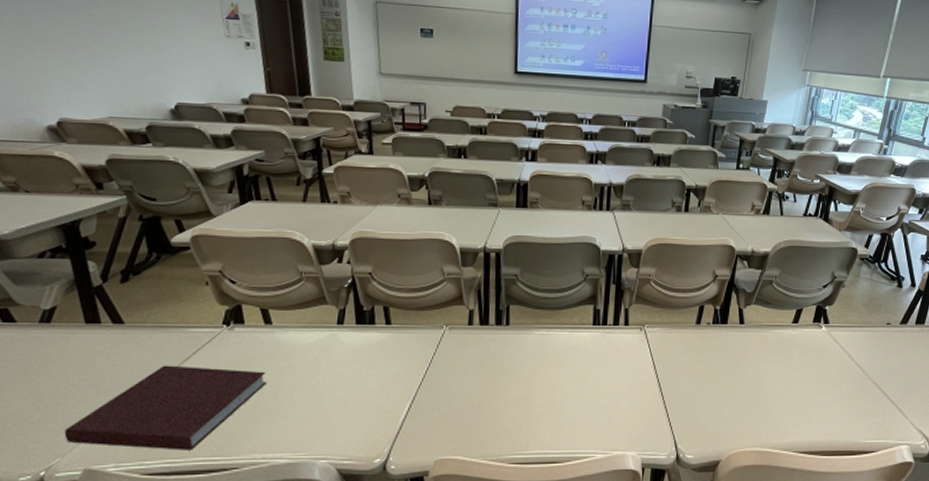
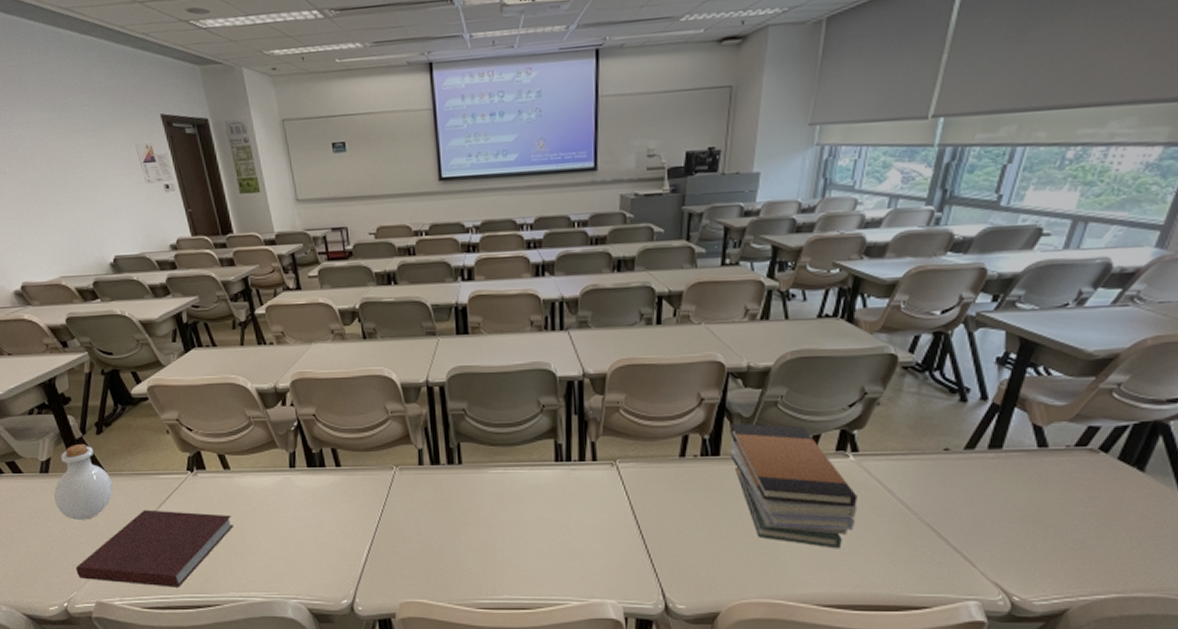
bottle: none [52,291,131,376] -> present [54,443,113,520]
book stack: none [734,296,827,404] -> present [729,422,858,549]

